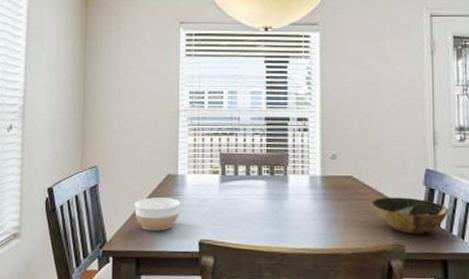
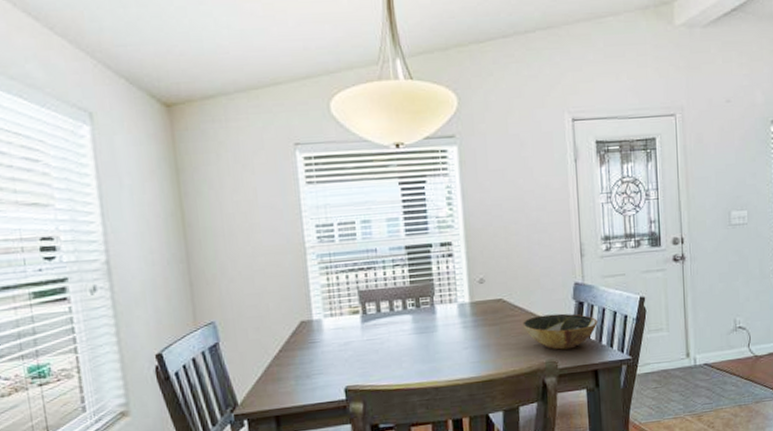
bowl: present [135,197,181,231] -> none [266,346,320,386]

